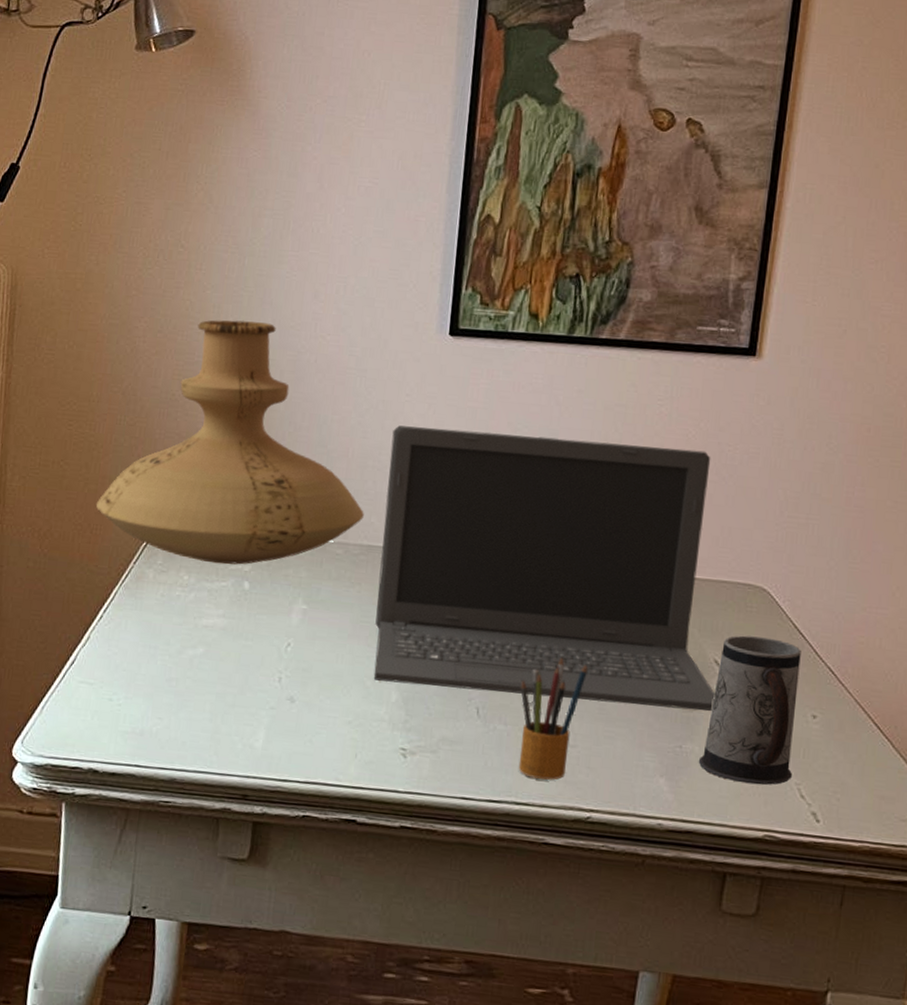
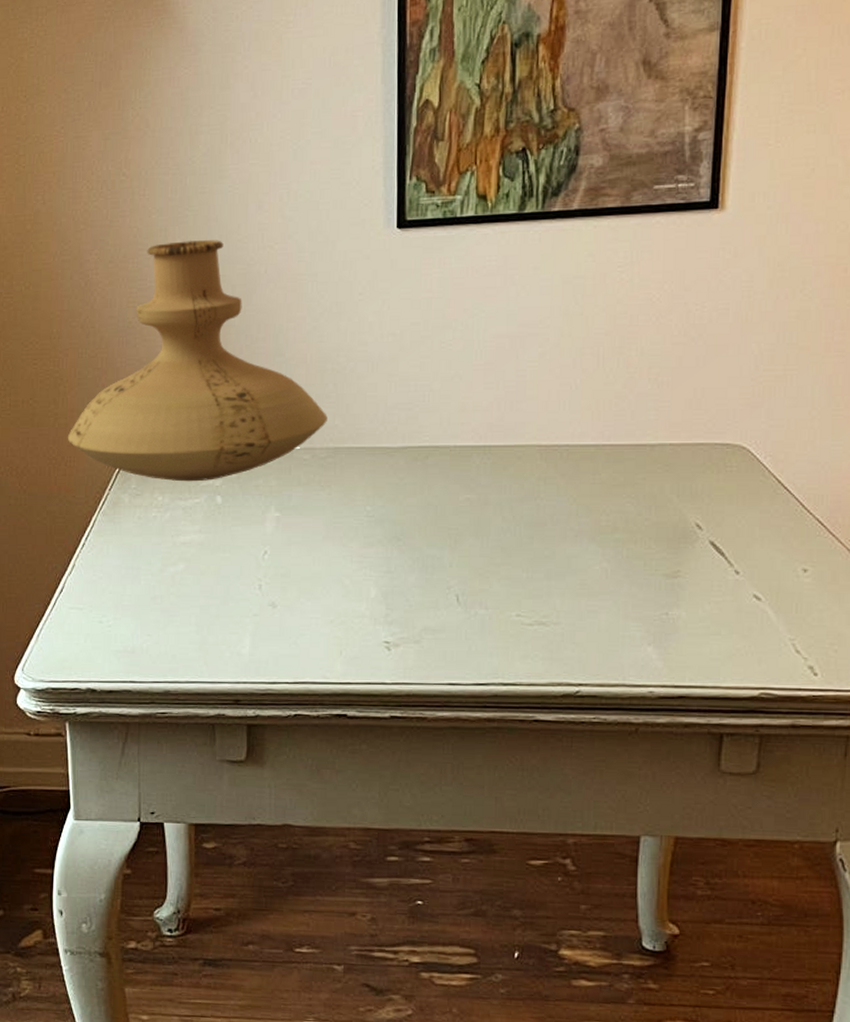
laptop computer: present [373,425,715,712] -> none [348,313,699,579]
pencil box: present [518,656,588,780] -> none [499,536,565,659]
mug: present [698,635,801,785] -> none [686,496,787,644]

